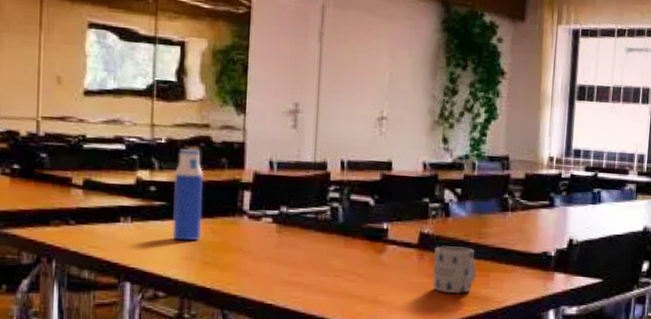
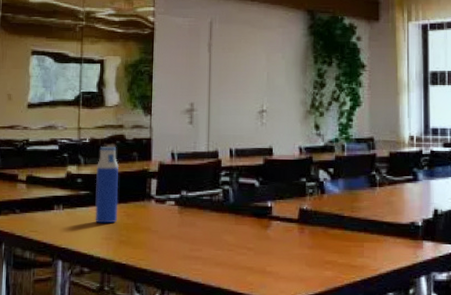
mug: present [432,246,478,294] -> none [312,220,353,264]

